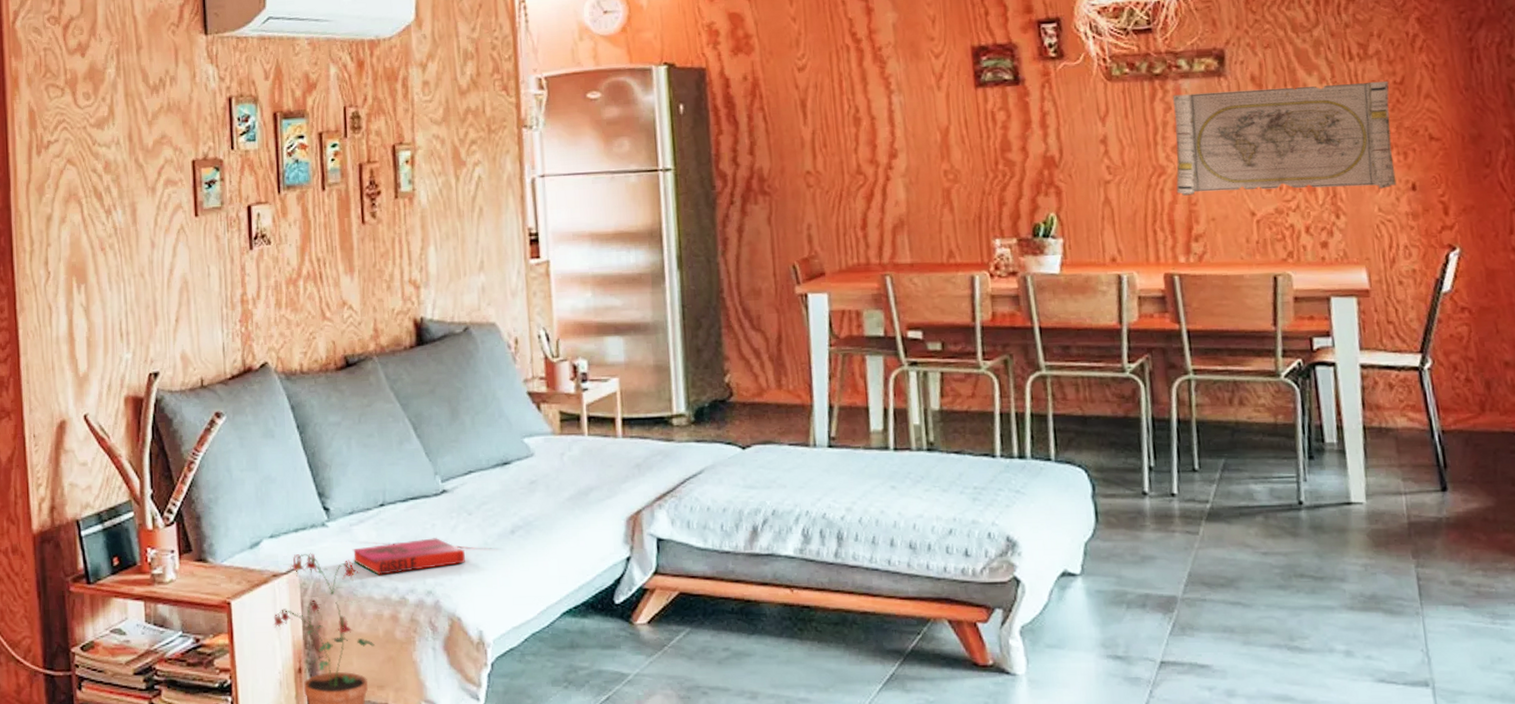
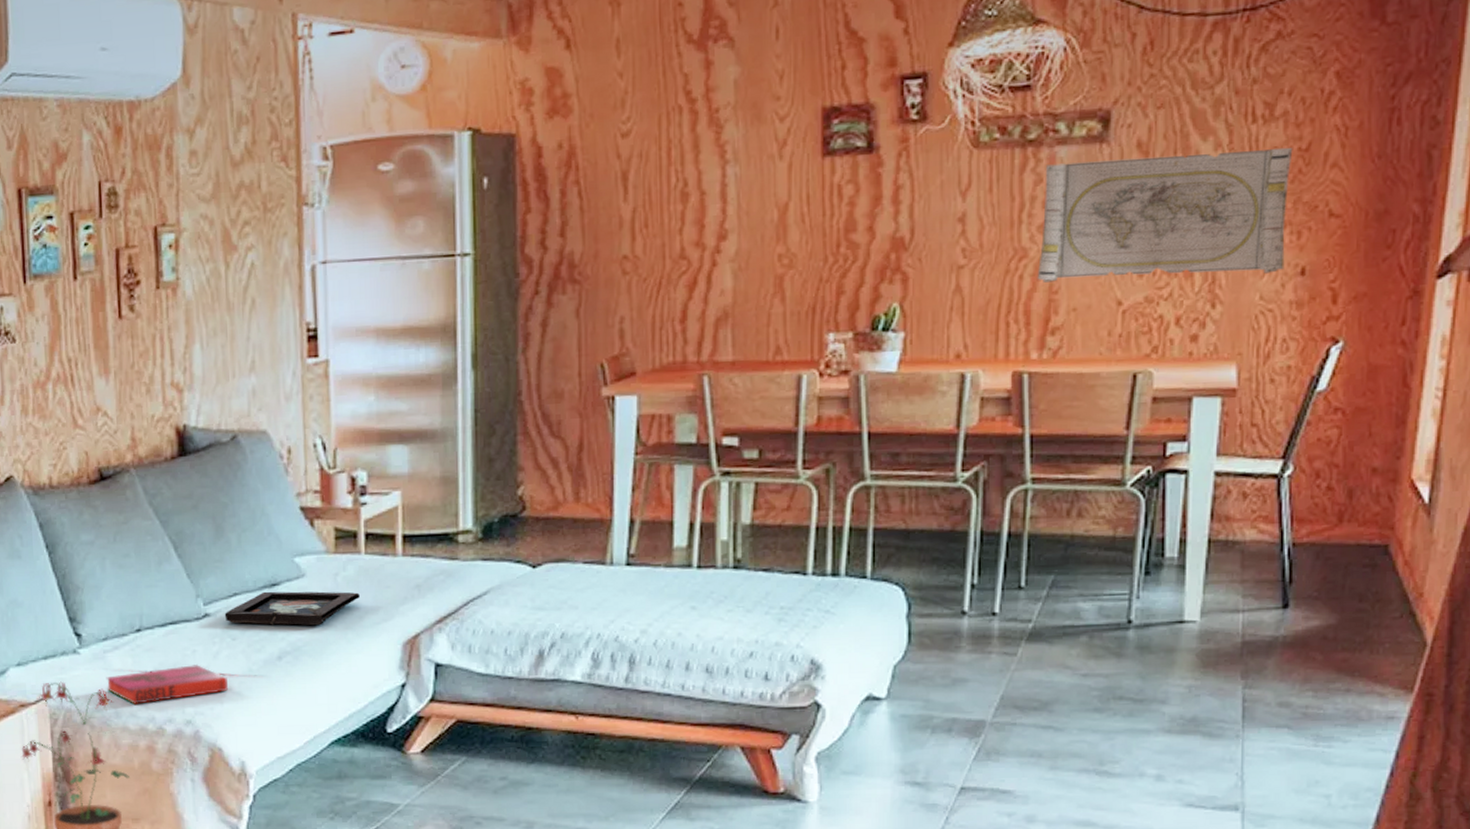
decorative tray: none [461,469,585,502] -> present [224,591,360,626]

